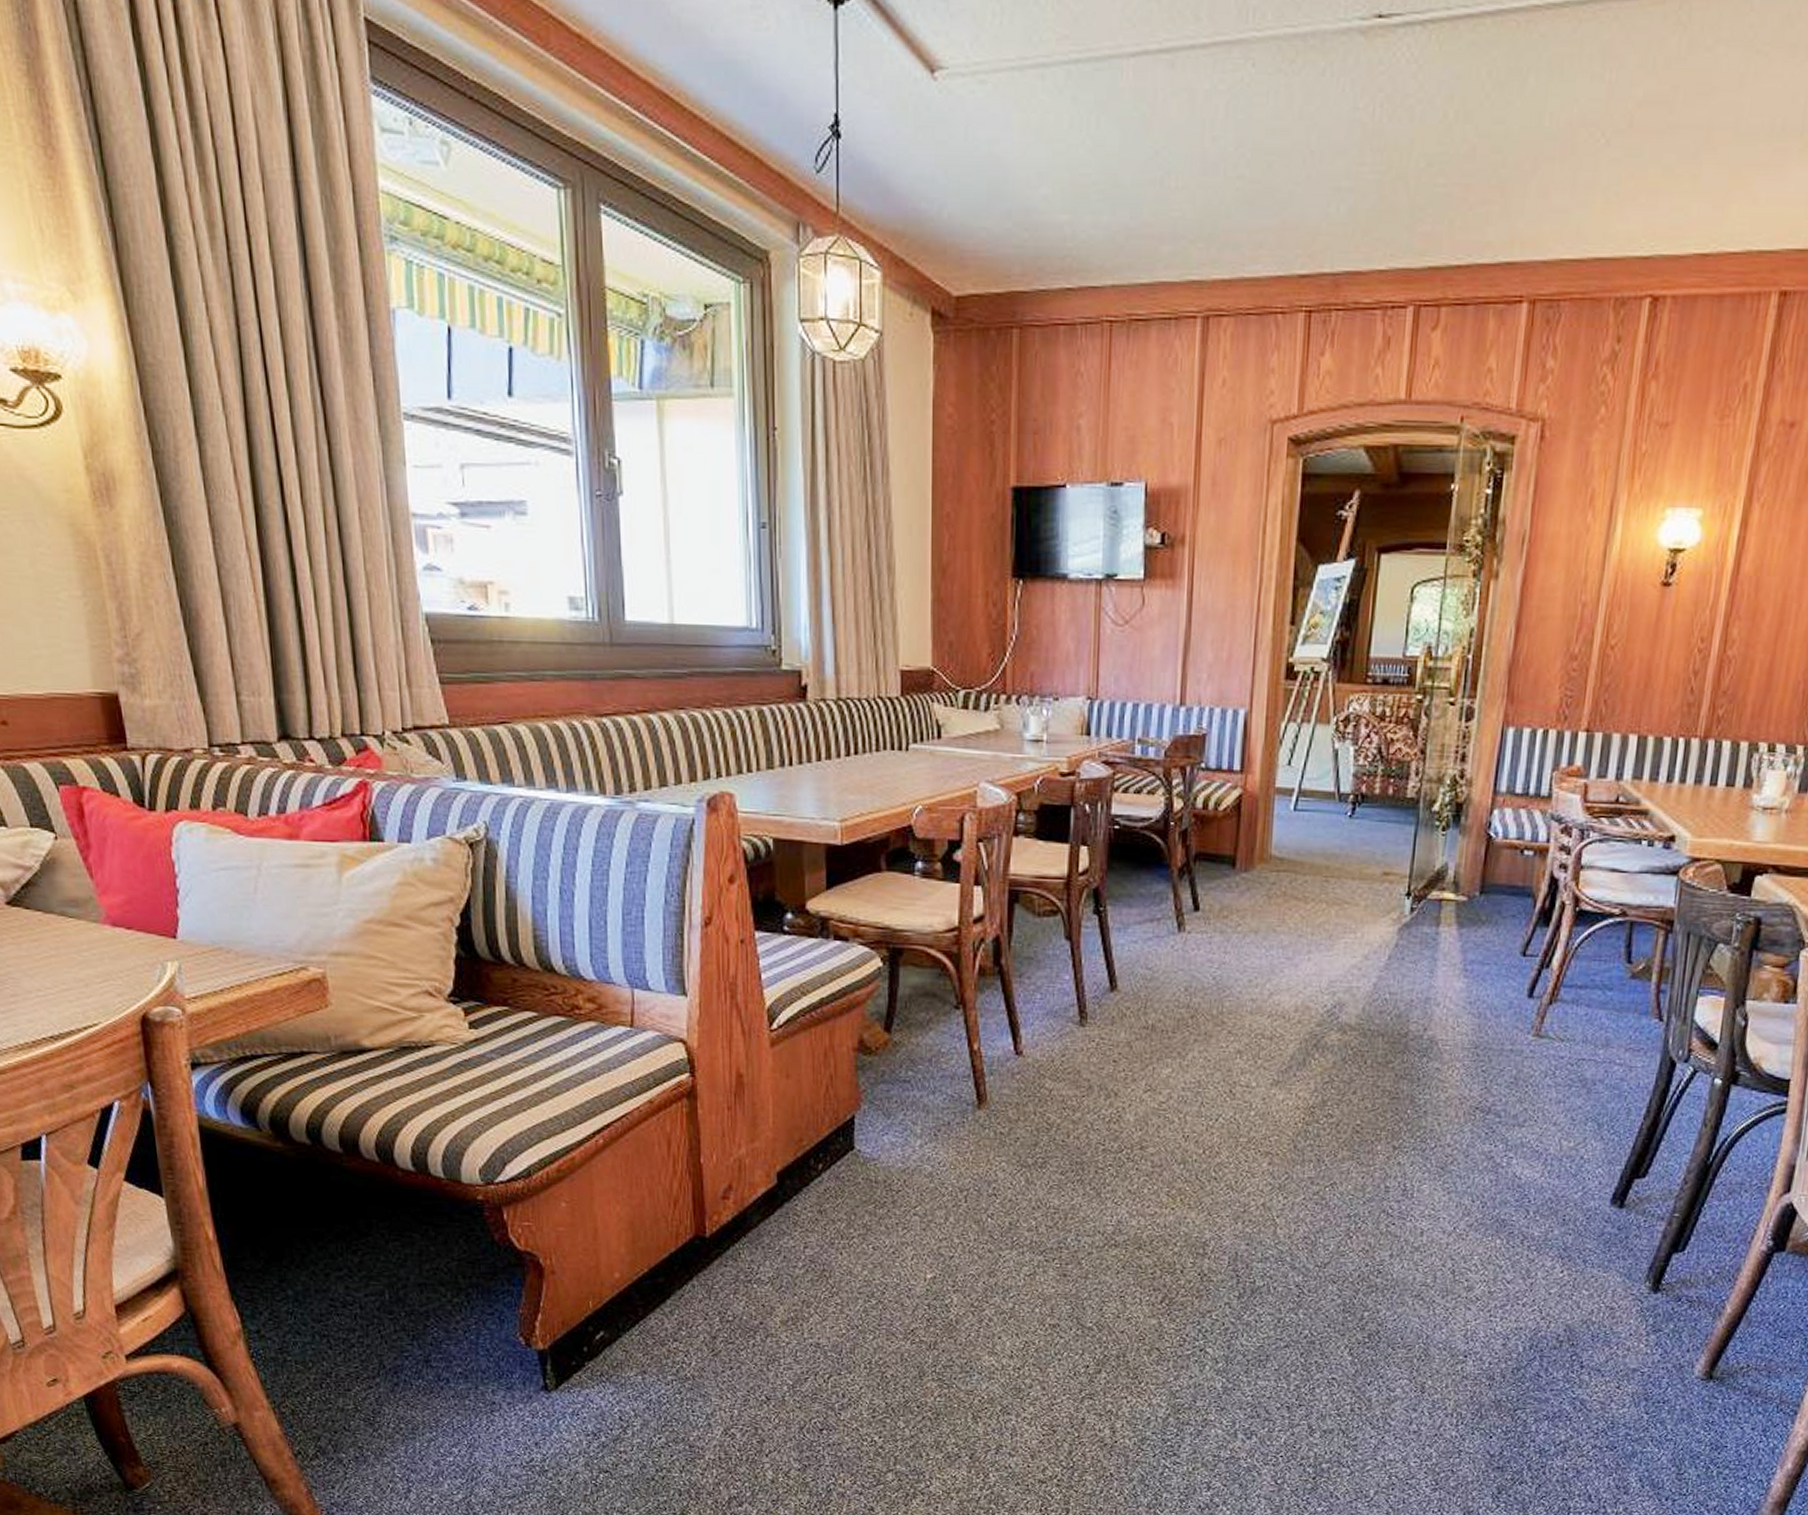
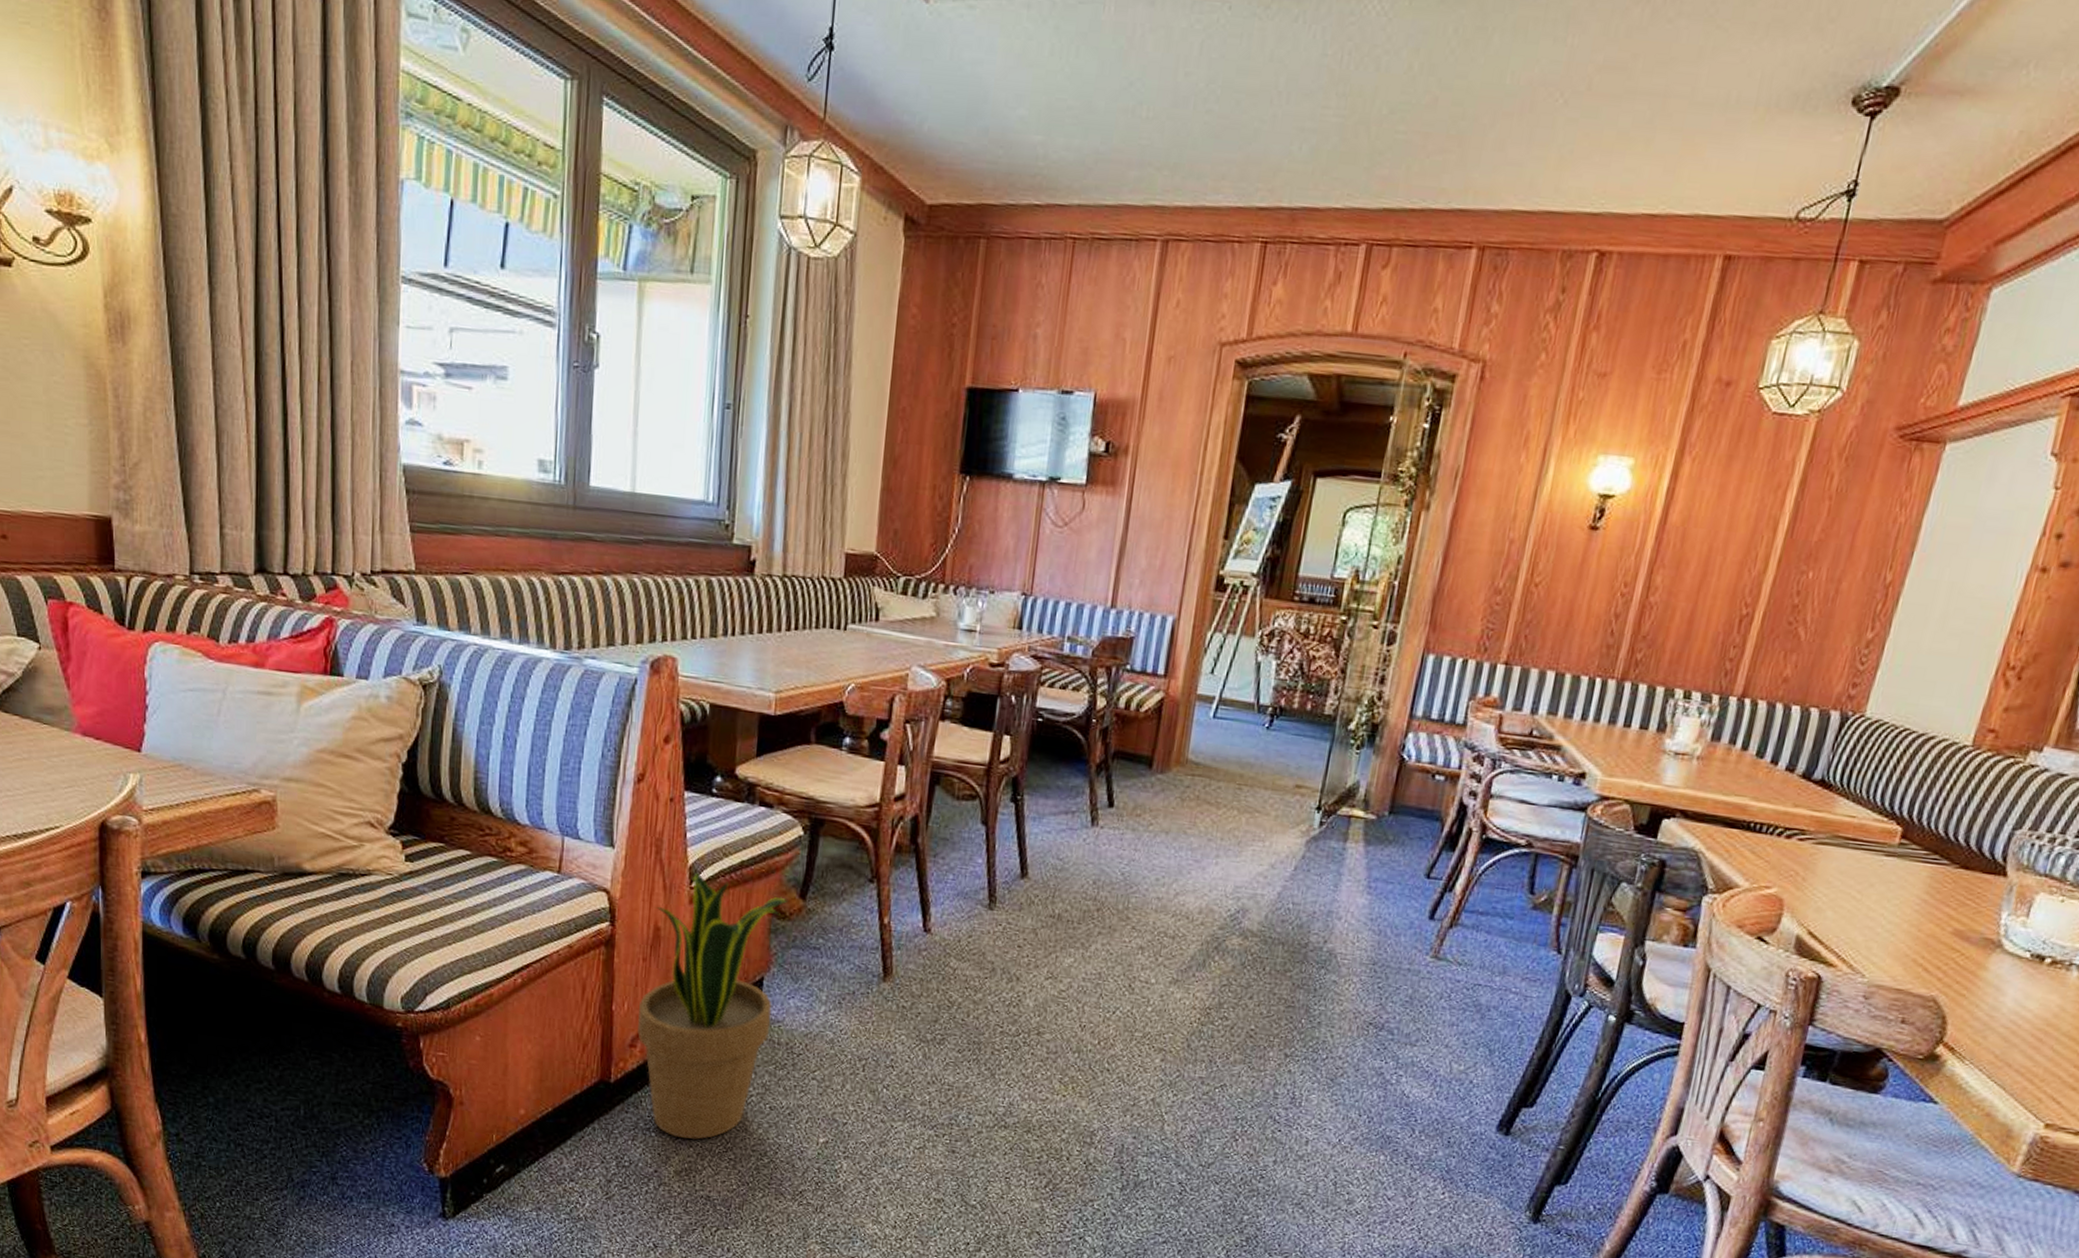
potted plant: none [728,1014,873,1288] -> present [636,872,789,1140]

